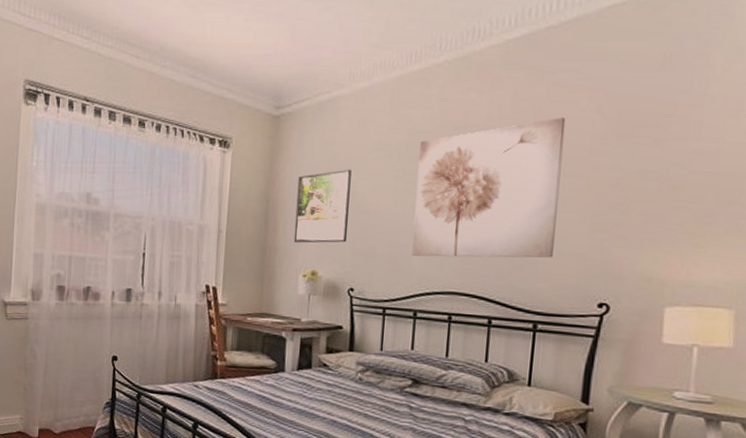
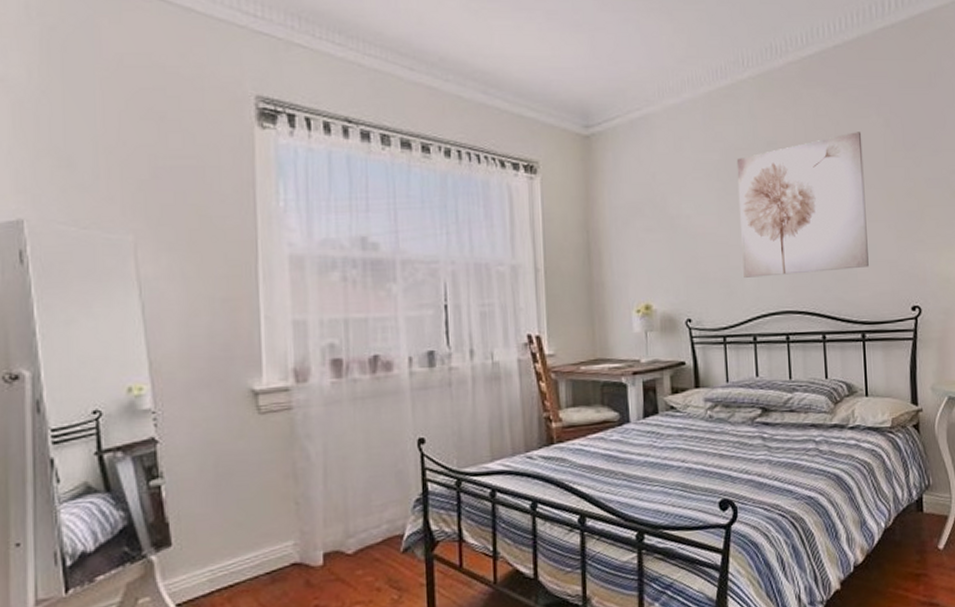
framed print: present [293,169,352,243] -> none [618,191,678,275]

